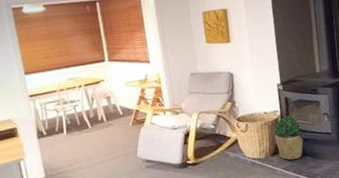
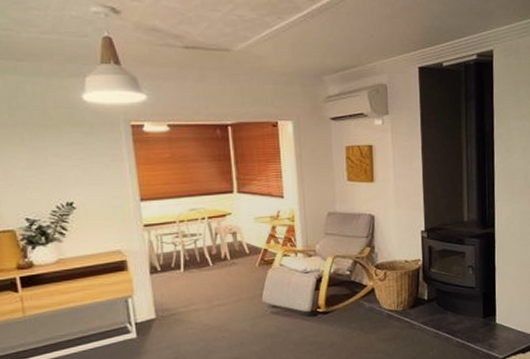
potted plant: present [274,115,304,160] -> none [415,266,446,314]

